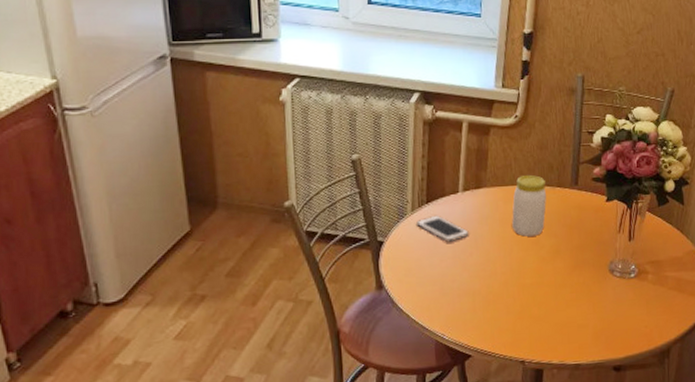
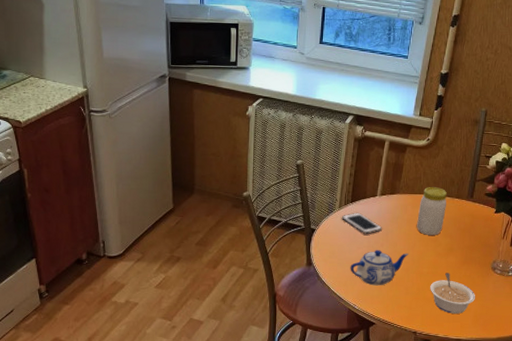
teapot: none [432,261,505,308] -> present [350,250,408,286]
legume: none [536,281,593,334] -> present [430,273,475,315]

